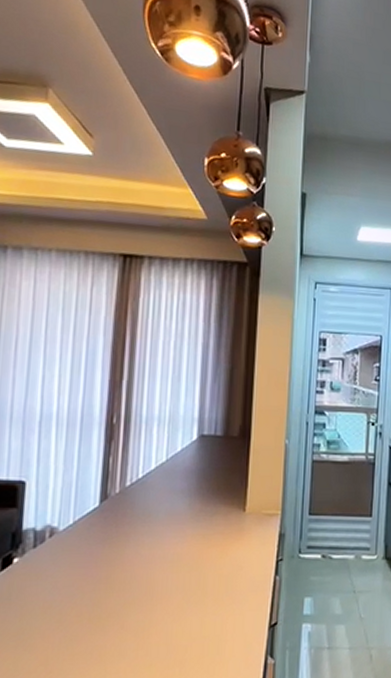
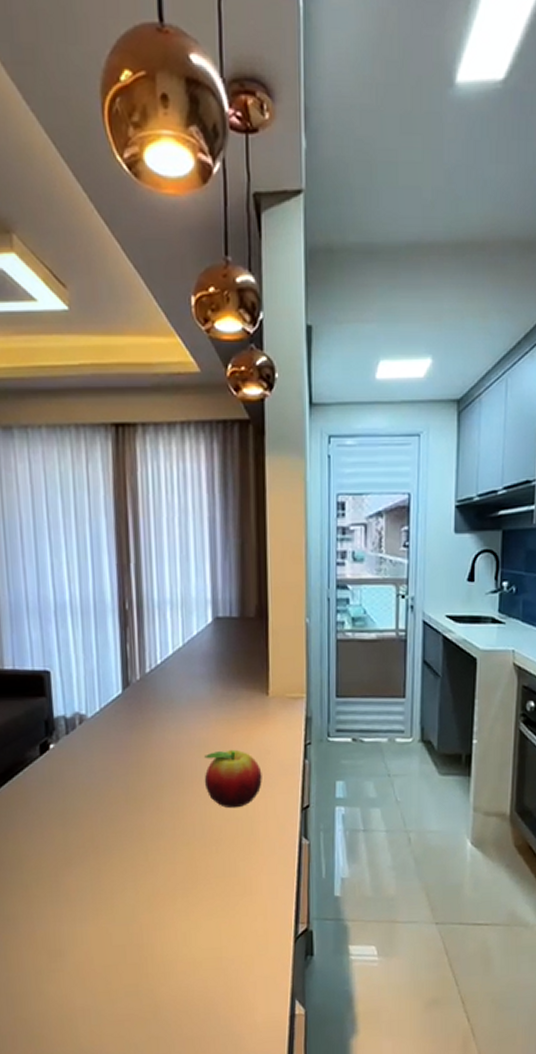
fruit: none [173,565,233,627] -> present [204,749,262,809]

